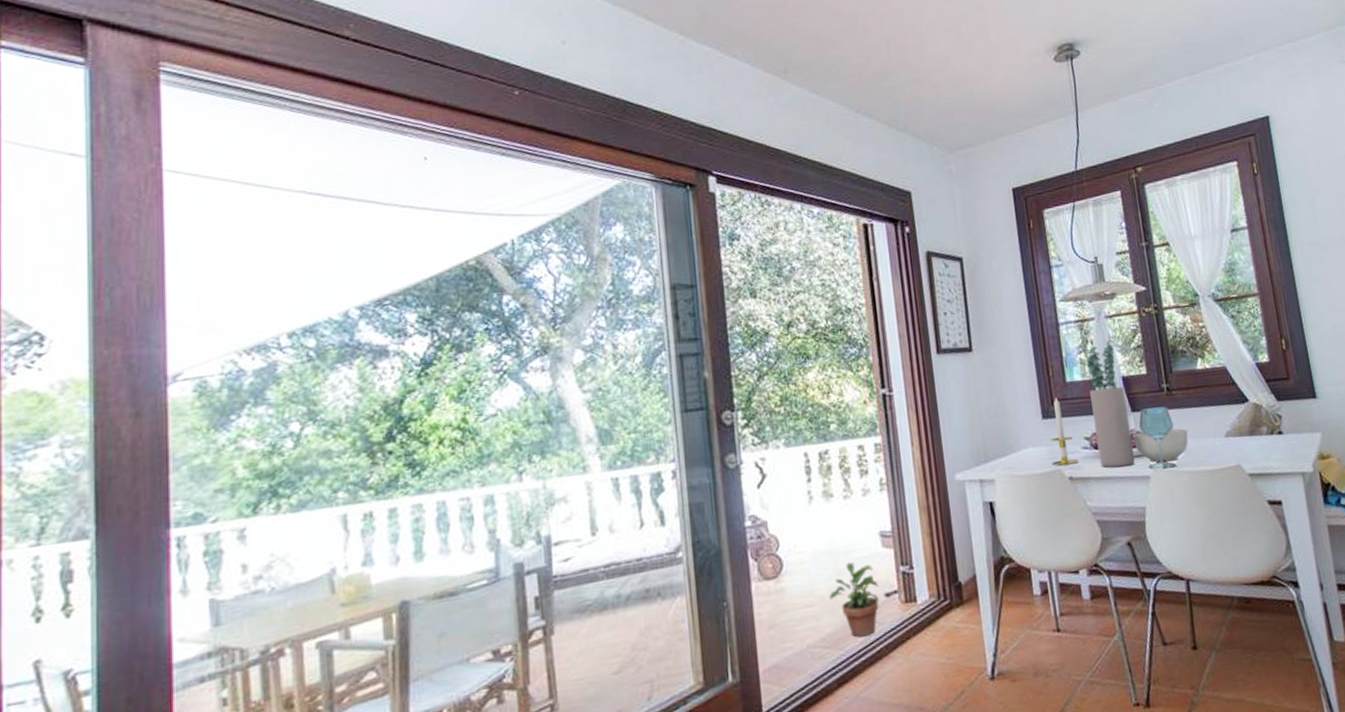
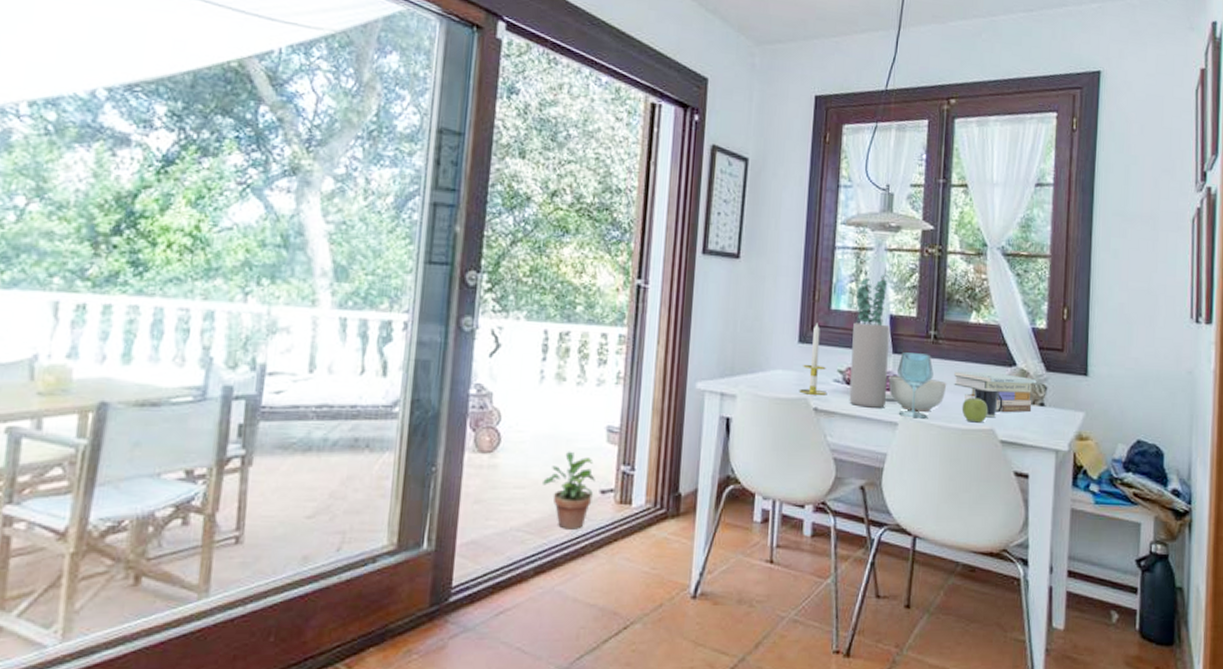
books: none [1192,410,1271,448] -> present [954,371,1037,413]
fruit: none [1206,437,1232,462] -> present [961,396,989,423]
mug: none [1214,426,1244,455] -> present [974,388,1003,418]

